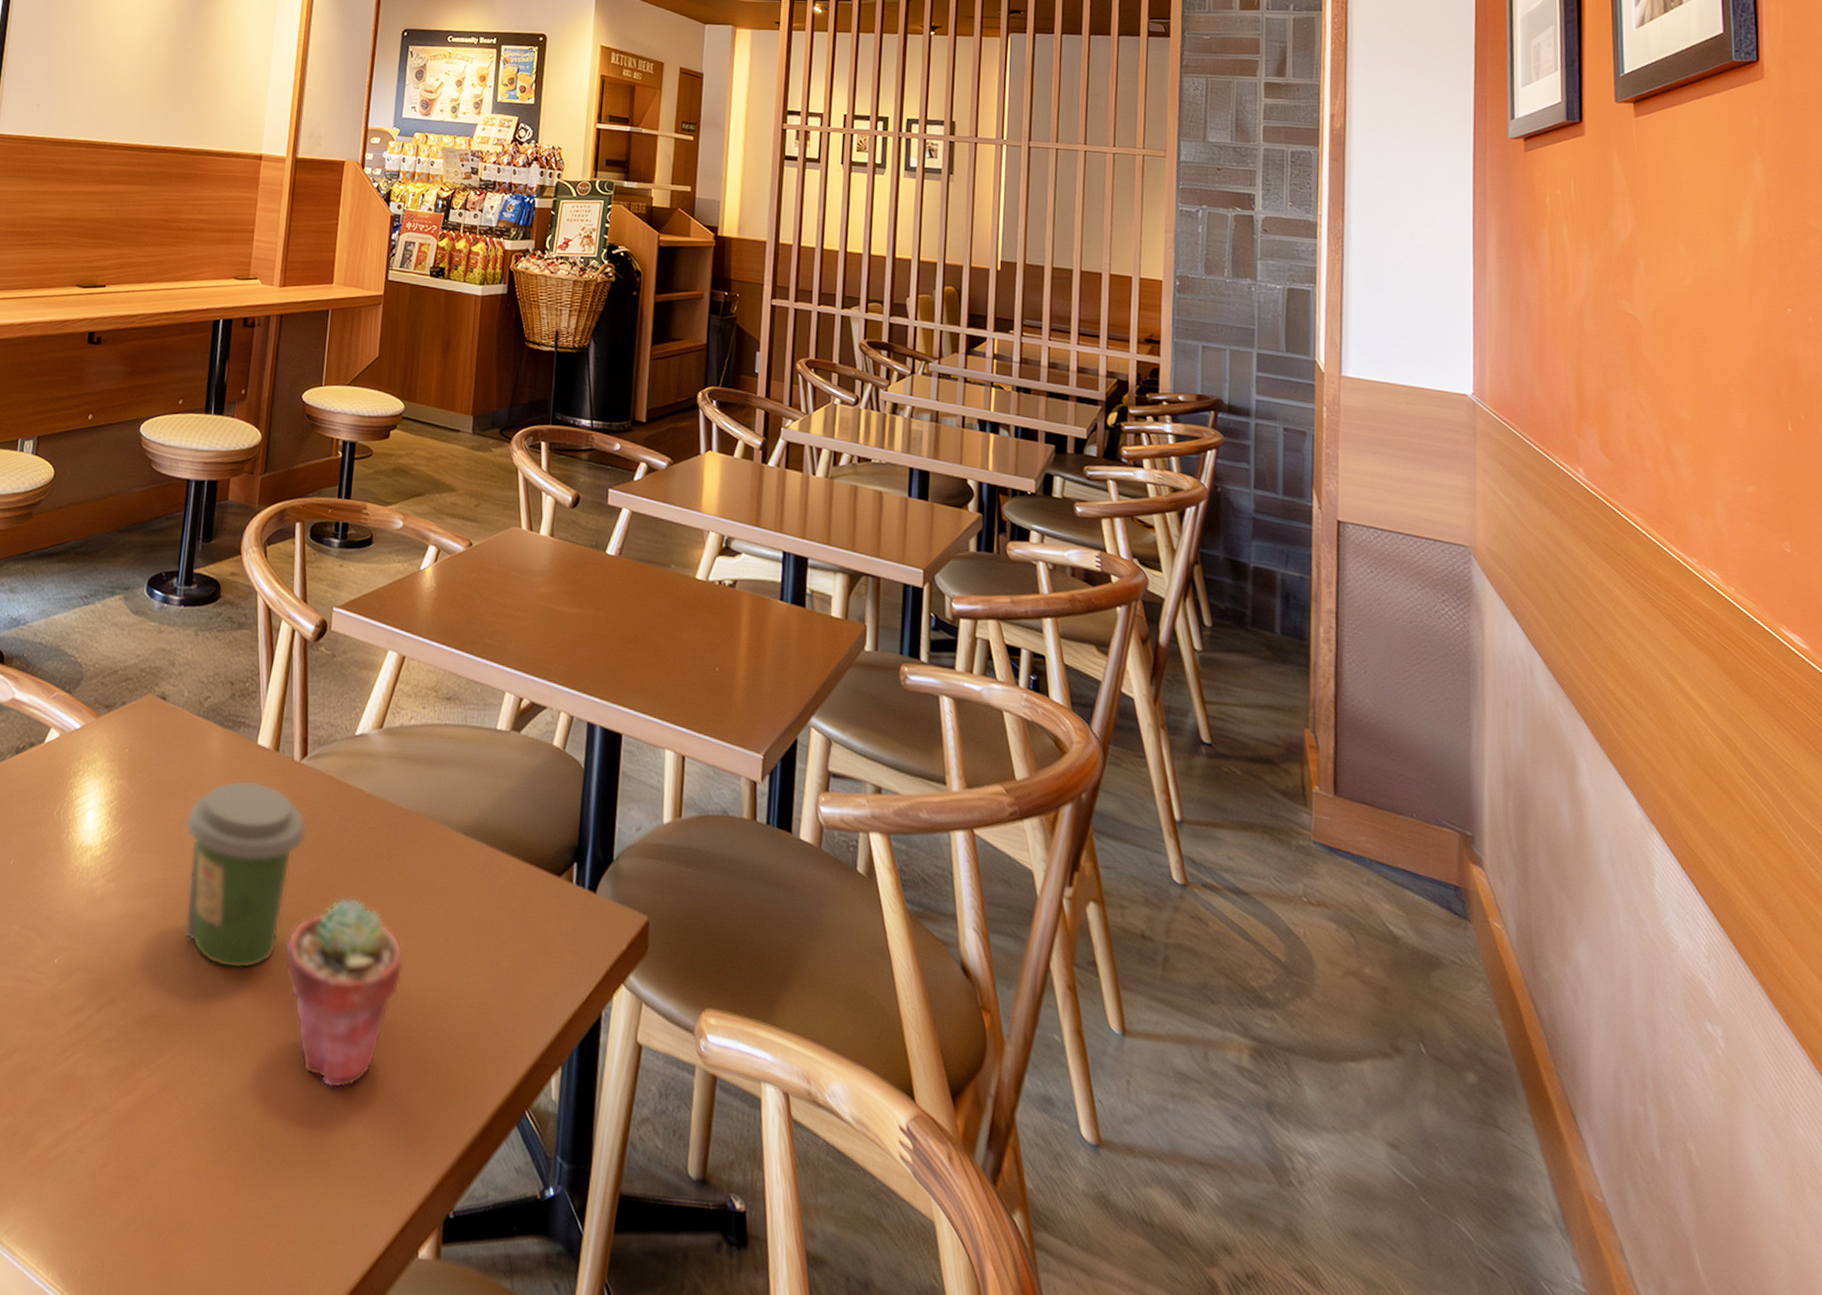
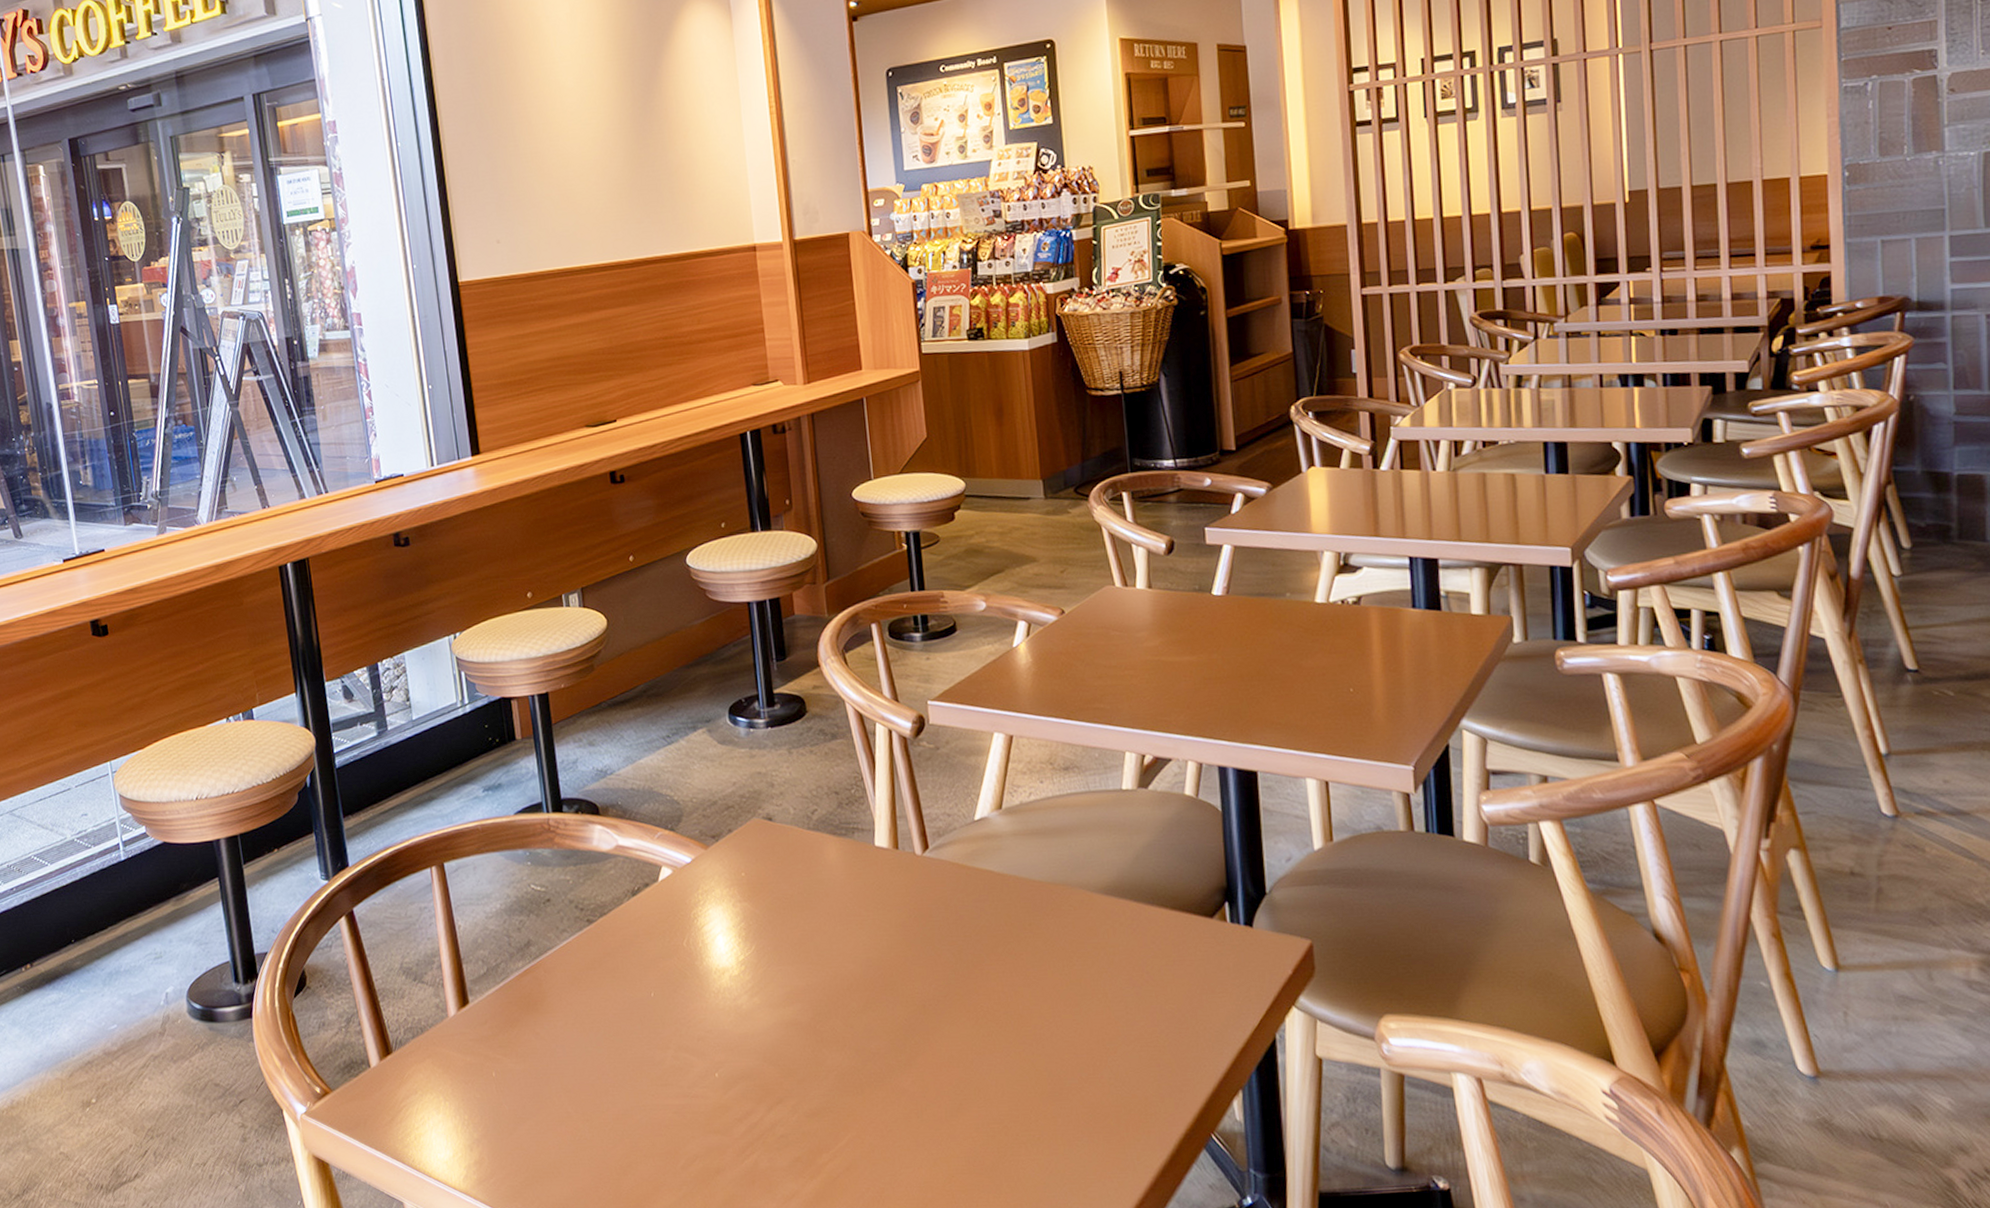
coffee cup: present [183,779,308,969] -> none [816,880,944,1055]
potted succulent: present [284,897,404,1089] -> none [940,971,1065,1143]

